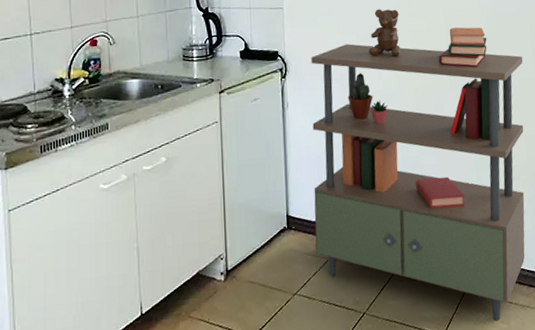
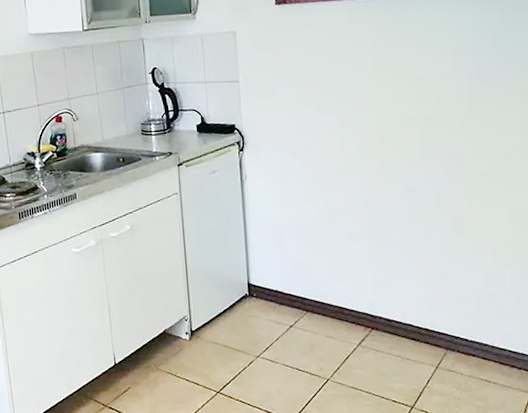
shelving unit: present [311,9,525,322] -> none [269,78,510,399]

